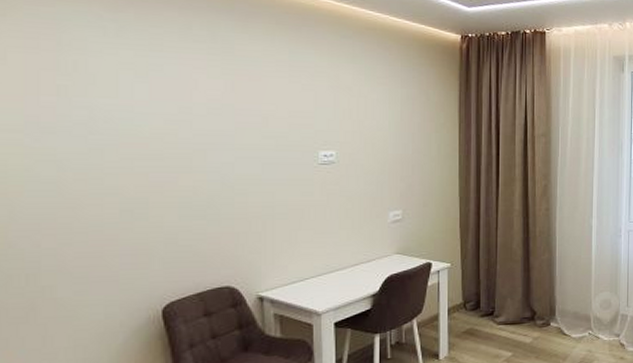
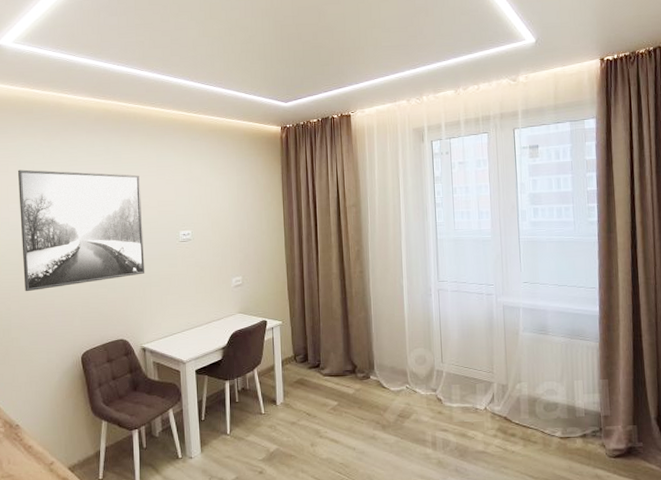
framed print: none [56,48,267,222] -> present [17,169,145,292]

